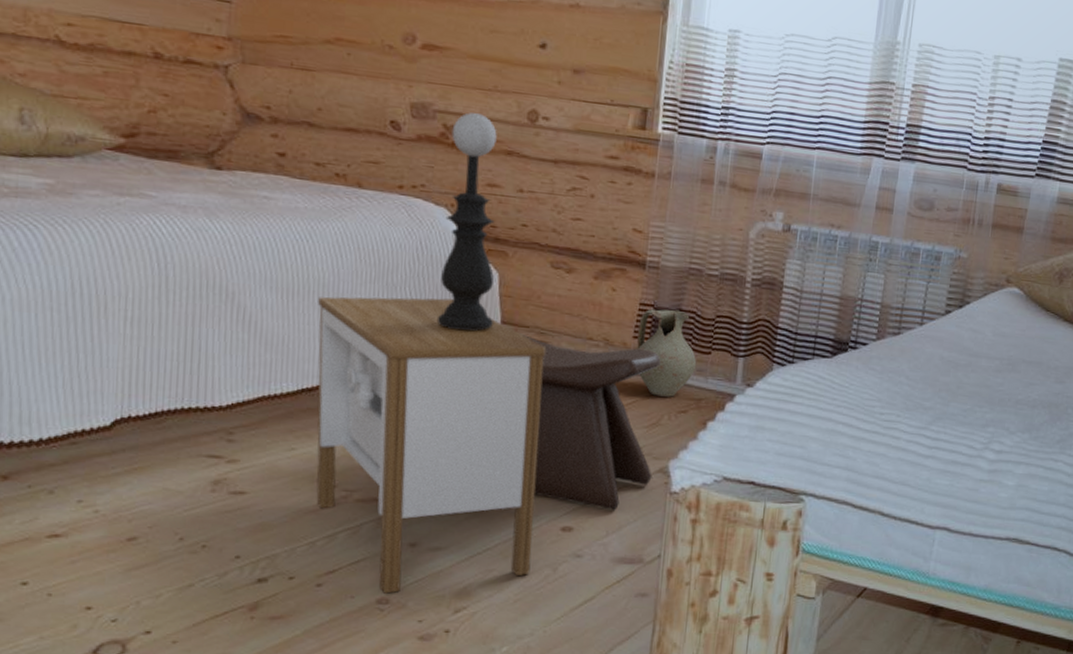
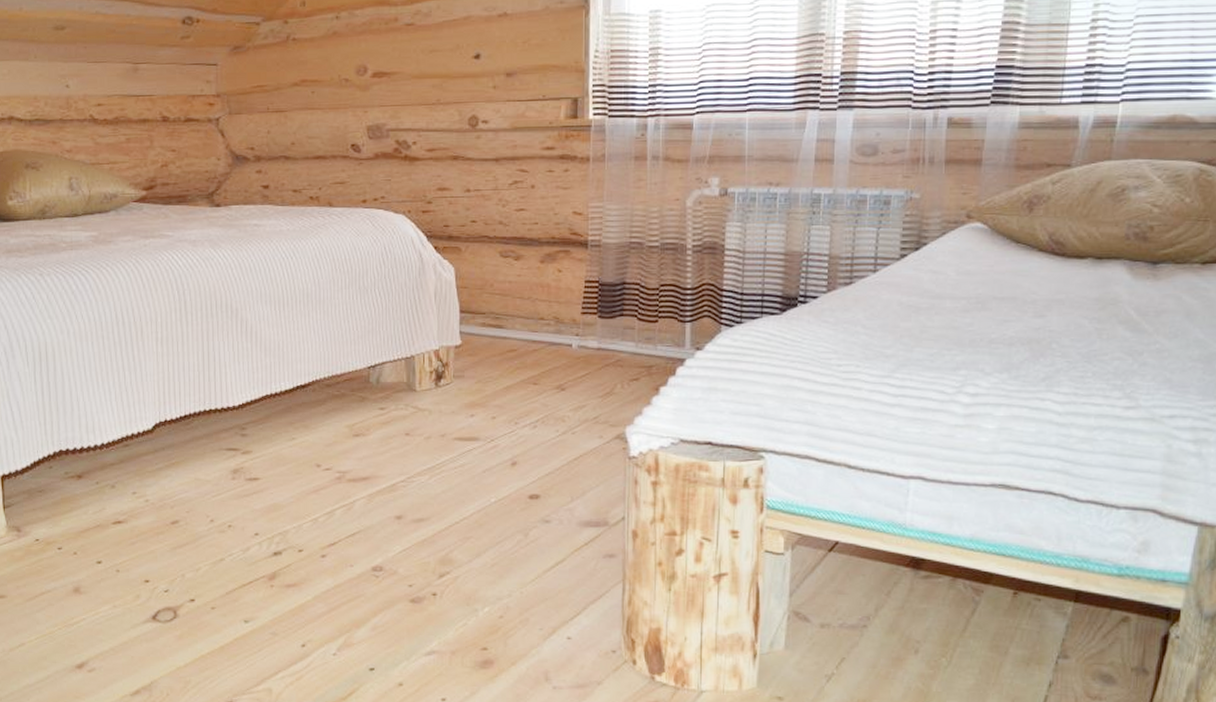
nightstand: present [316,296,547,594] -> none [304,295,504,562]
table lamp: present [436,112,497,331] -> none [404,127,453,323]
stool: present [520,333,661,510] -> none [477,320,610,477]
ceramic jug: present [637,309,697,397] -> none [586,283,645,366]

